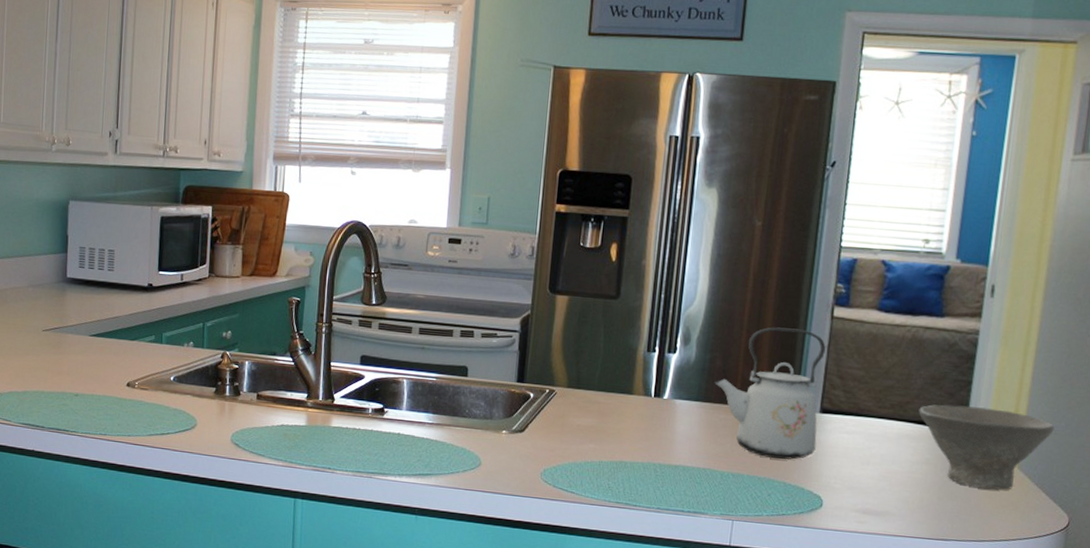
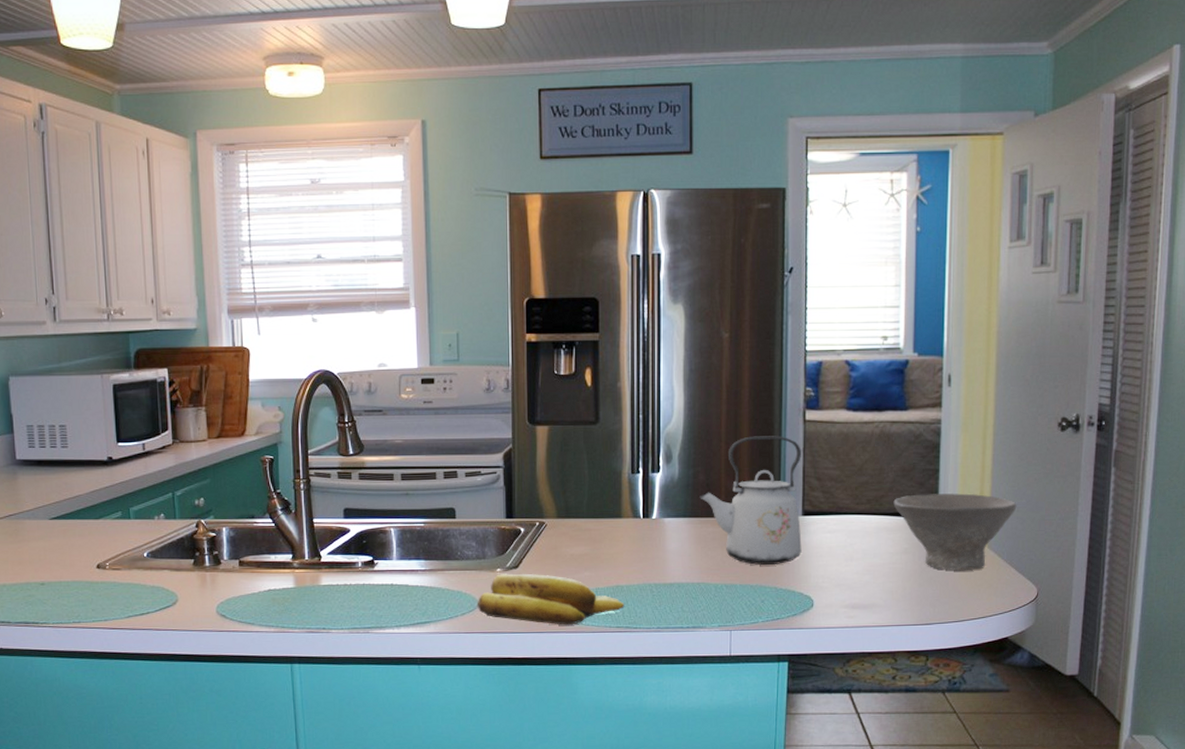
banana: none [479,436,627,495] -> present [477,573,625,625]

